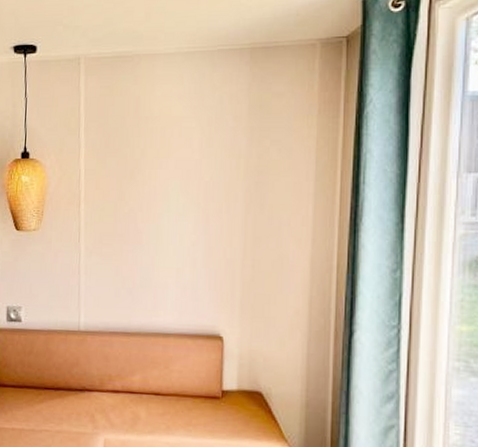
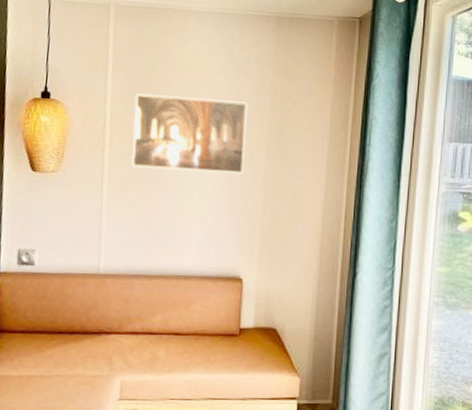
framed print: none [105,145,222,223] -> present [131,93,248,174]

